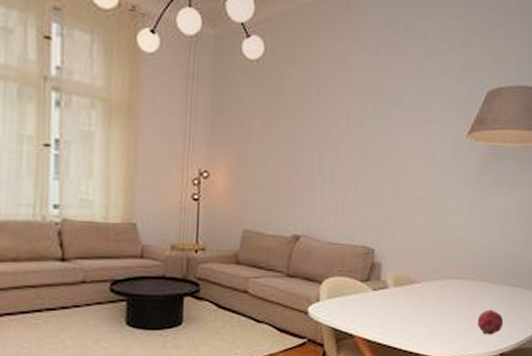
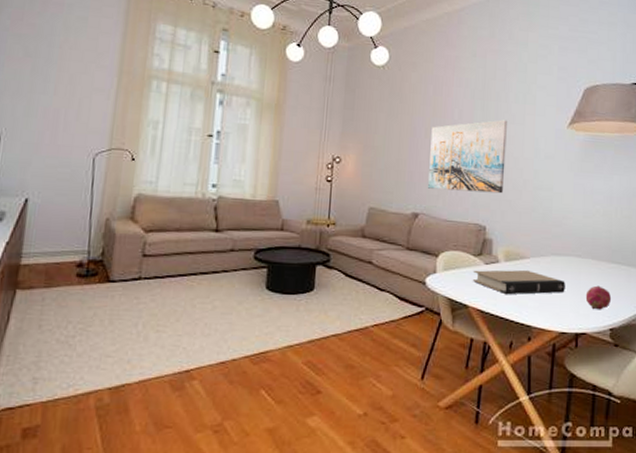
wall art: none [309,127,401,212] -> present [427,119,507,194]
book: none [359,295,457,323] -> present [472,269,565,295]

